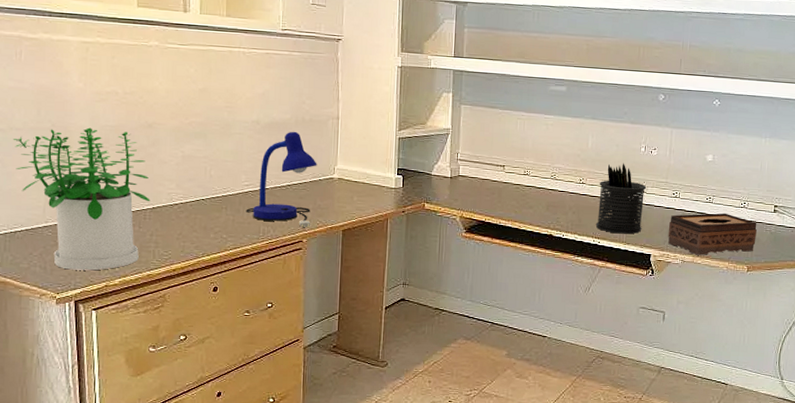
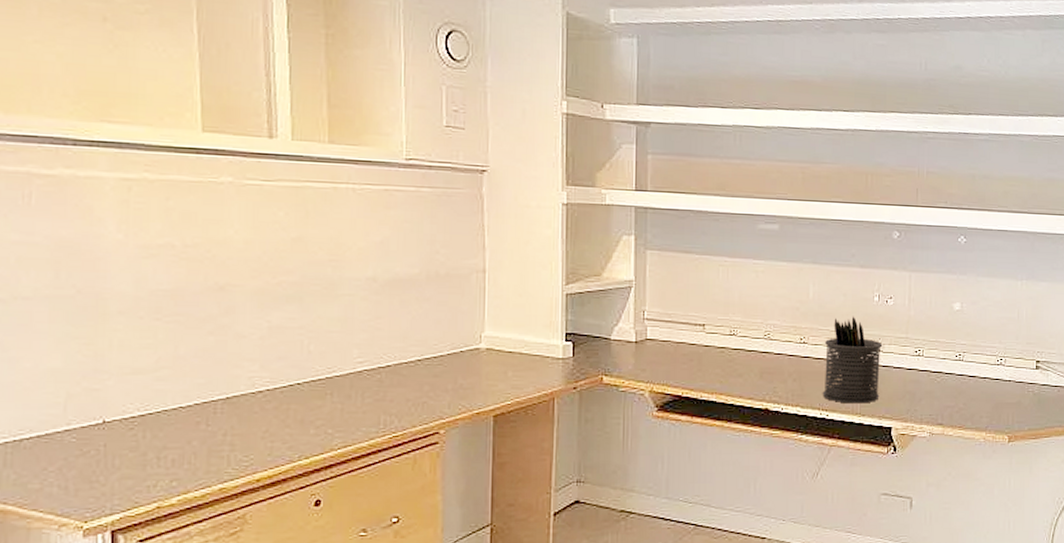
potted plant: present [12,127,150,271] -> none [17,293,223,488]
desk lamp: present [246,131,317,227] -> none [359,289,457,414]
tissue box: present [668,212,757,255] -> none [911,372,1017,425]

